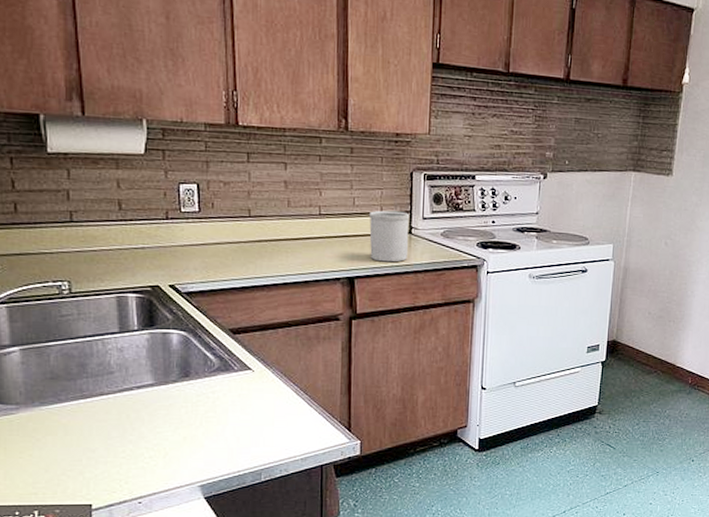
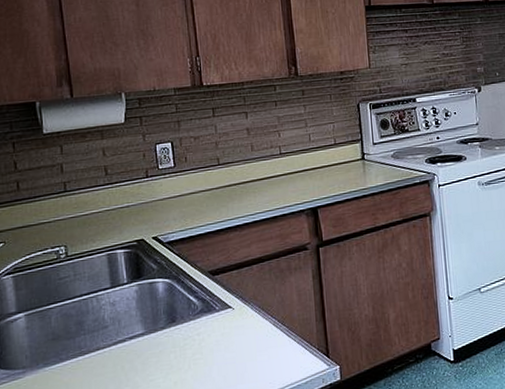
utensil holder: present [368,210,410,262] -> none [324,140,363,190]

